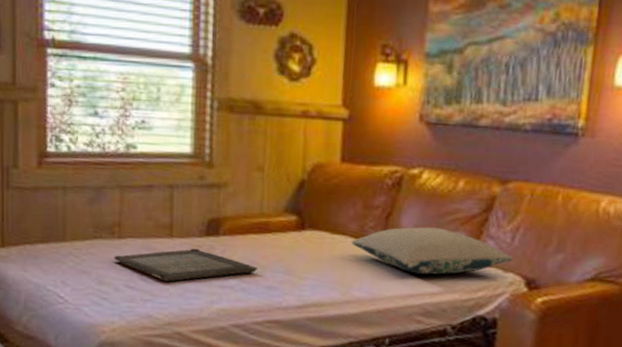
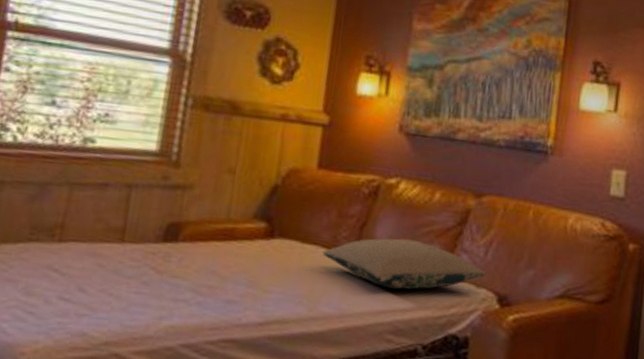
serving tray: present [114,248,258,282] -> none [49,255,218,294]

